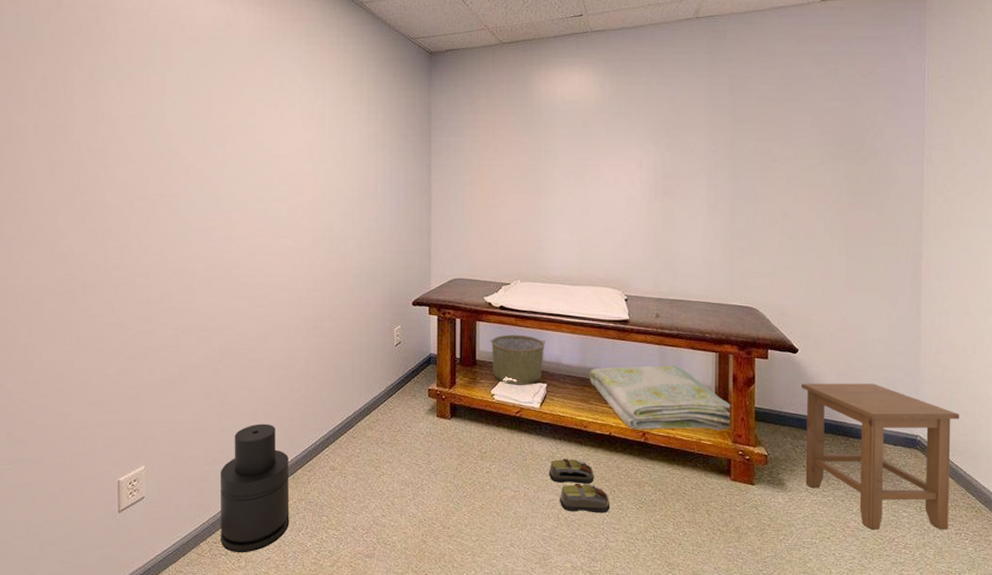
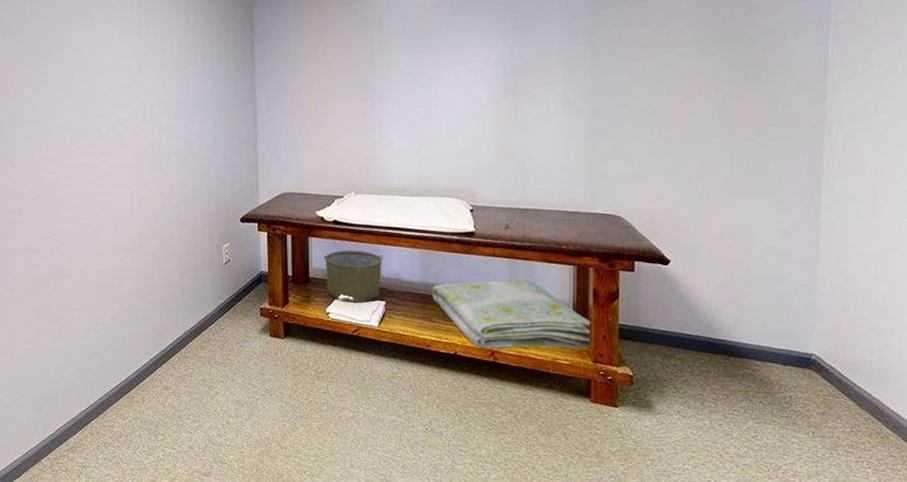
humidifier: present [220,424,290,553] -> none [56,344,126,470]
slippers: present [549,458,609,513] -> none [390,378,456,435]
stool: present [801,383,959,530] -> none [673,297,864,457]

